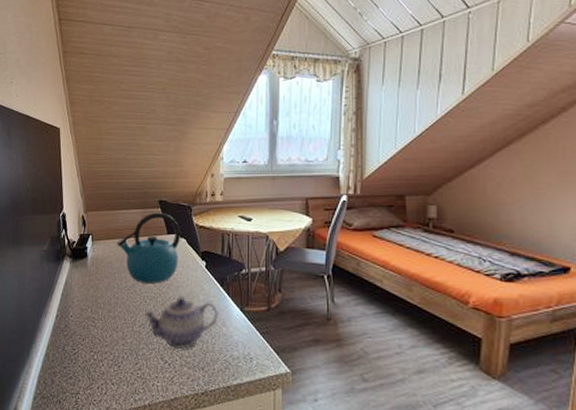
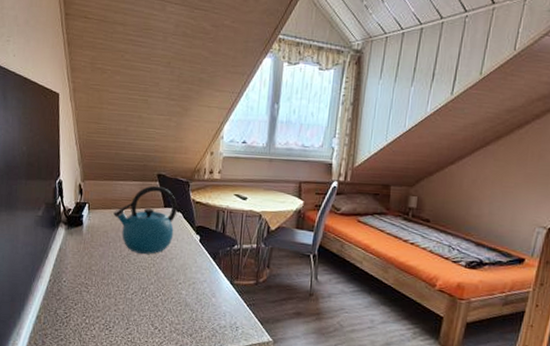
teapot: present [144,296,219,350] -> none [137,267,210,318]

